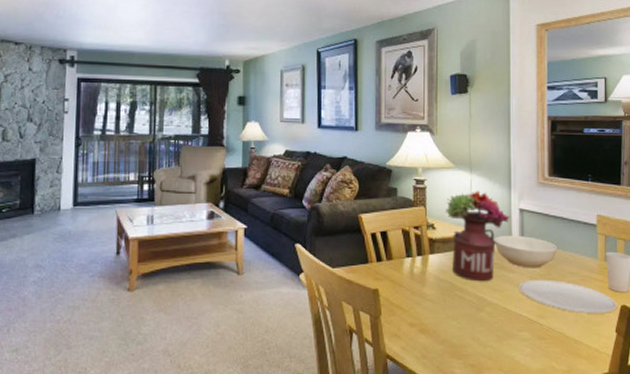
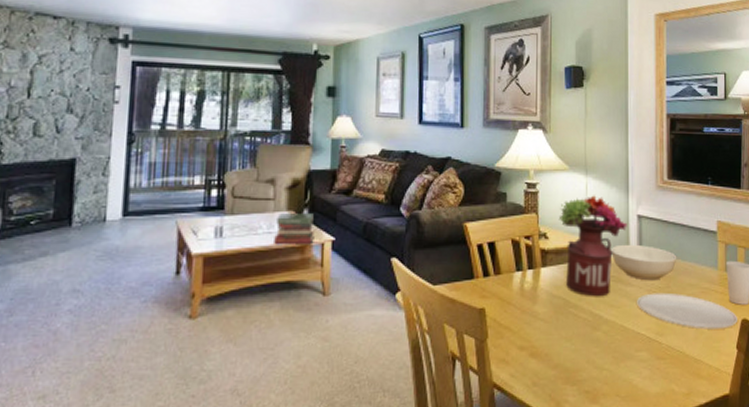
books: none [196,205,229,232] -> present [274,213,314,245]

